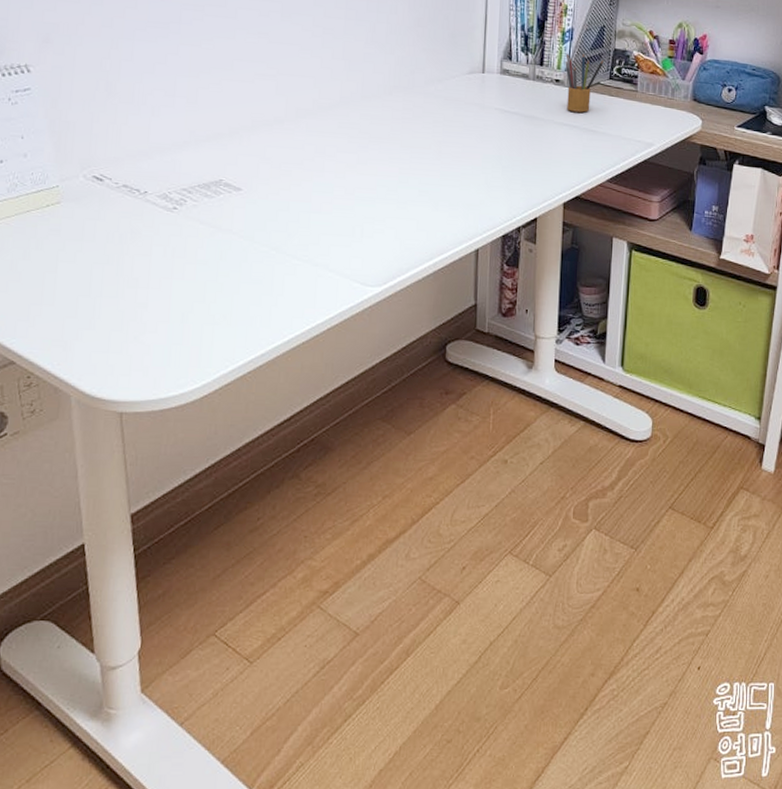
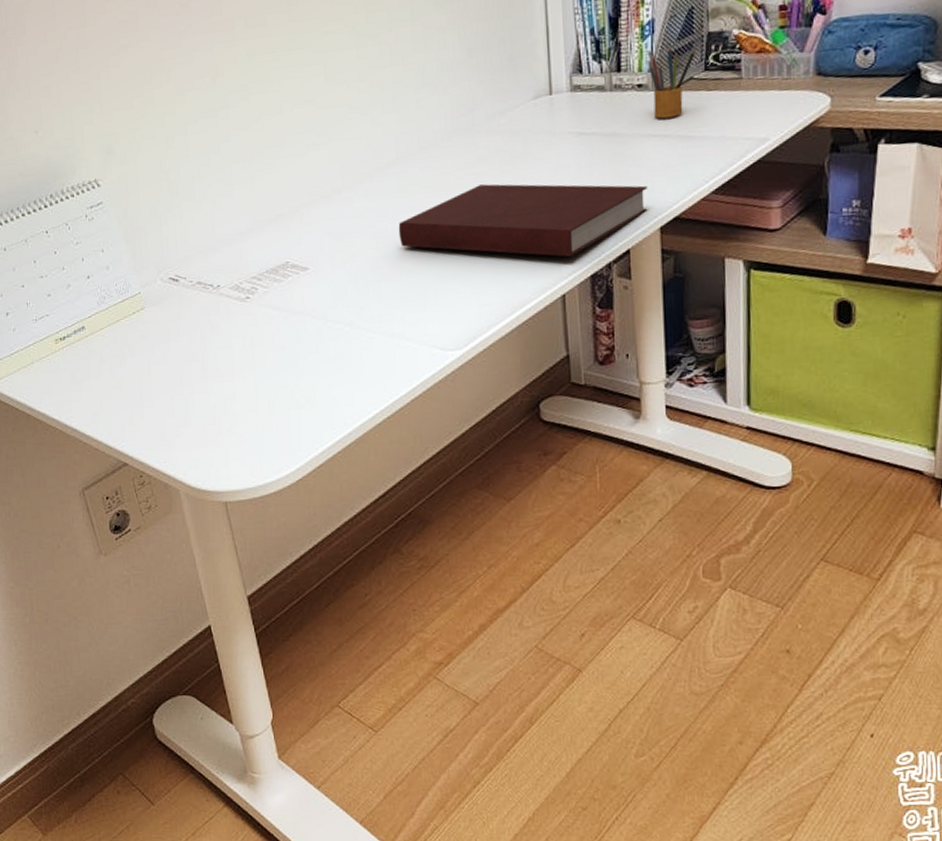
notebook: none [333,139,557,217] -> present [398,184,648,257]

